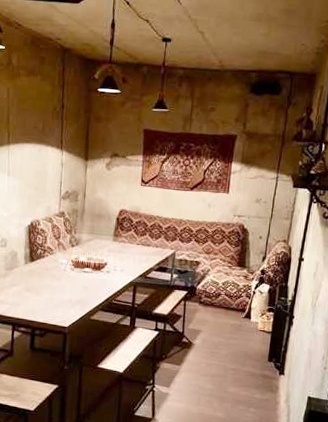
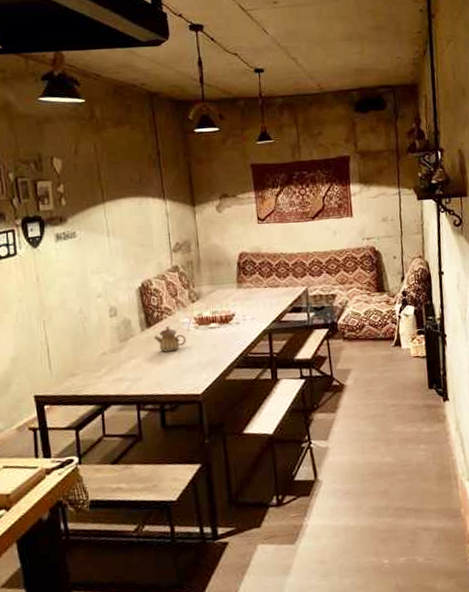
teapot: none [34,264,62,286] -> present [154,326,186,352]

